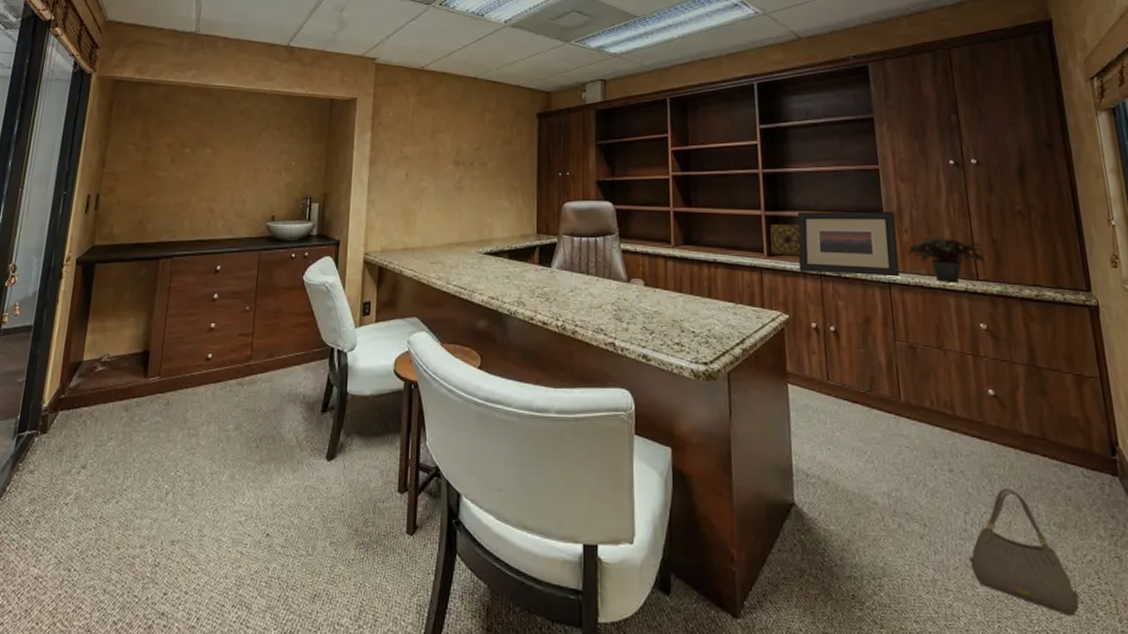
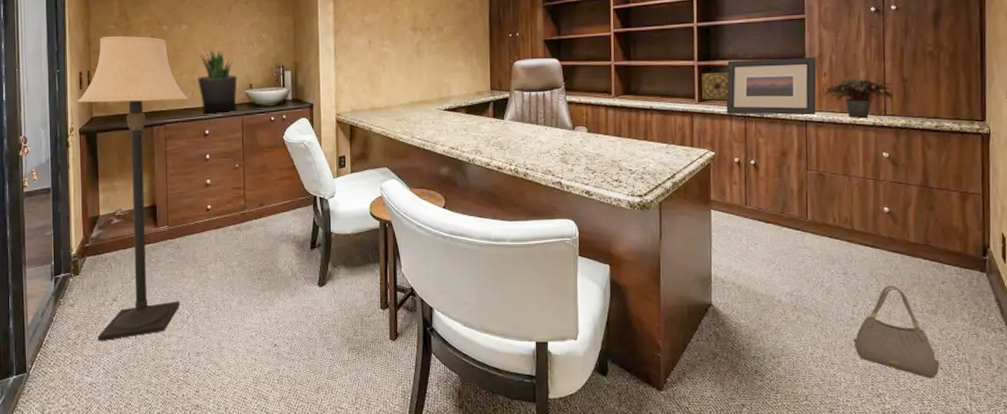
lamp: none [55,158,202,521] -> present [77,36,188,342]
planter: none [215,173,260,247] -> present [197,47,238,114]

